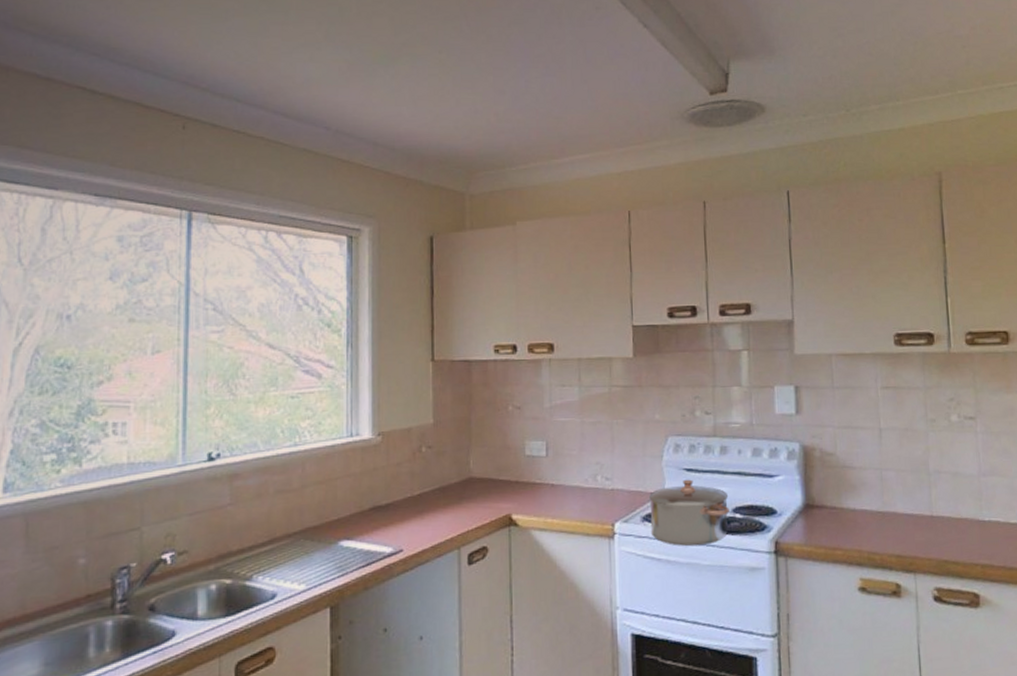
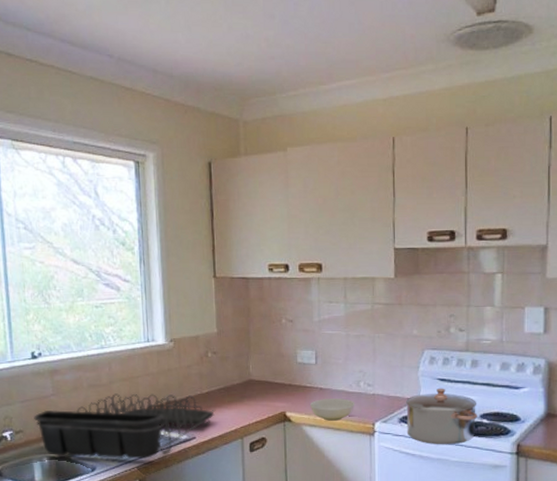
dish rack: none [203,498,429,582] -> present [34,393,216,459]
bowl: none [540,495,592,524] -> present [310,398,355,422]

